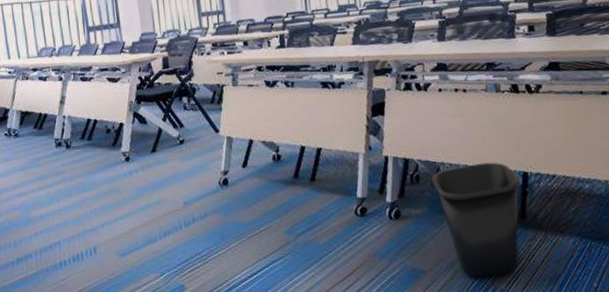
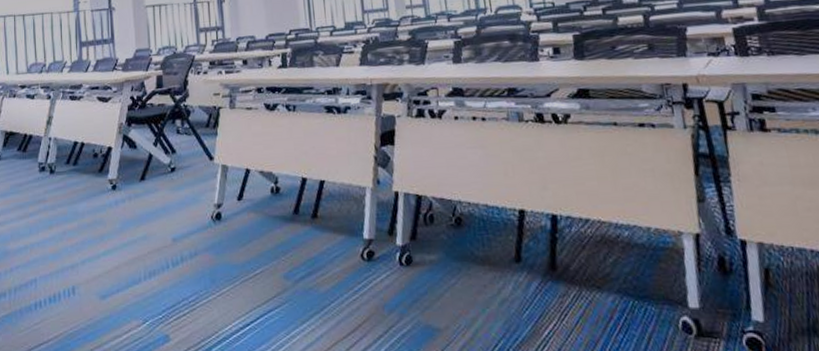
waste bin: present [431,162,521,277] -> none [447,202,550,338]

